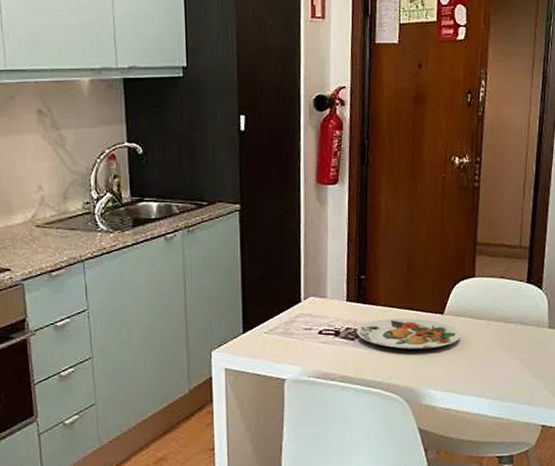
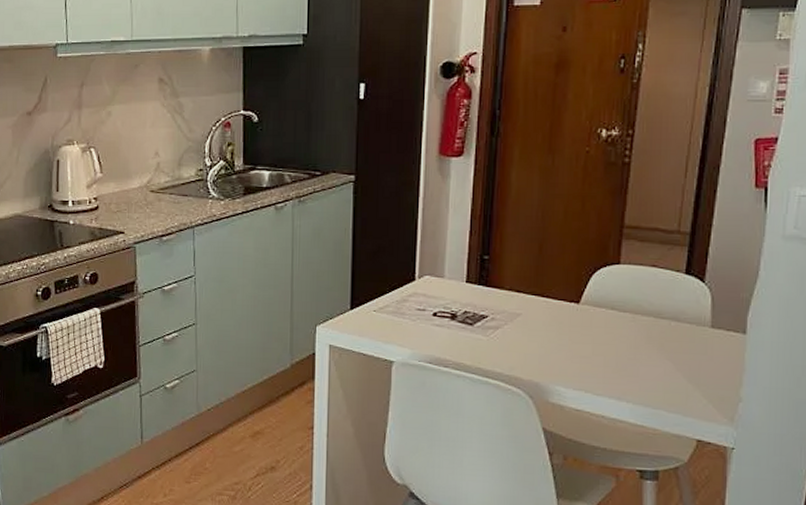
plate: present [357,318,461,349] -> none [476,304,600,341]

